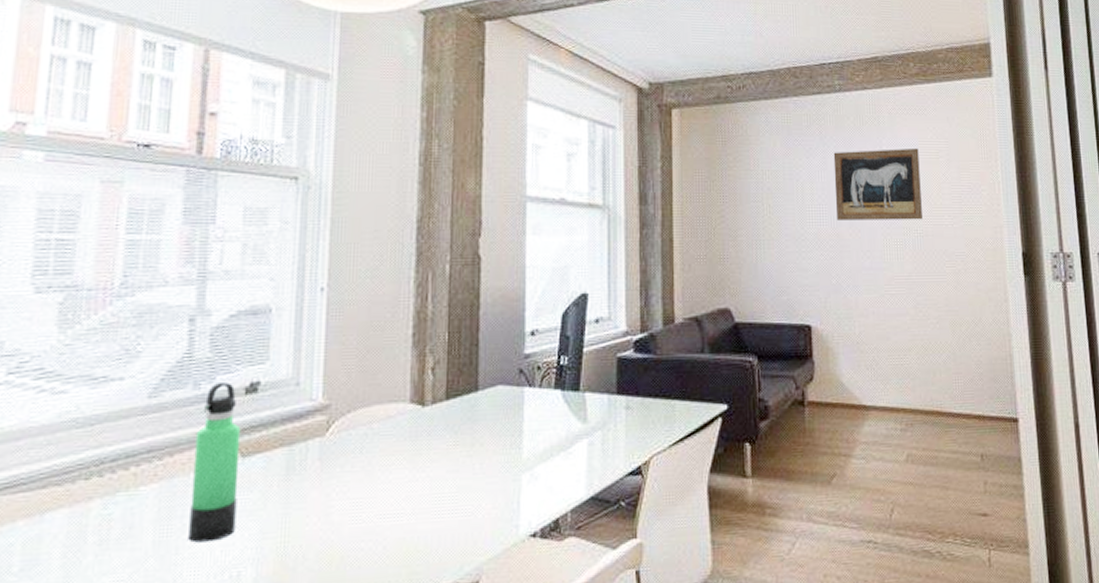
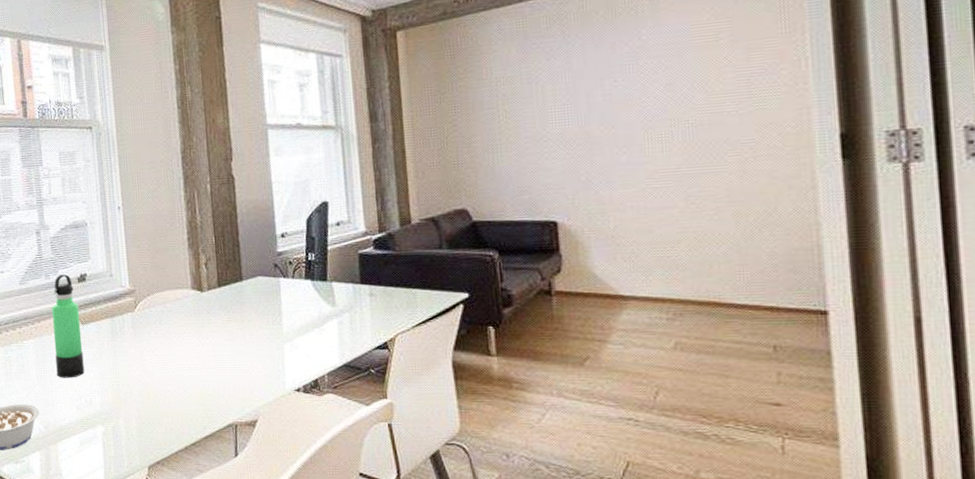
wall art: present [833,148,922,220] -> none [579,32,695,118]

